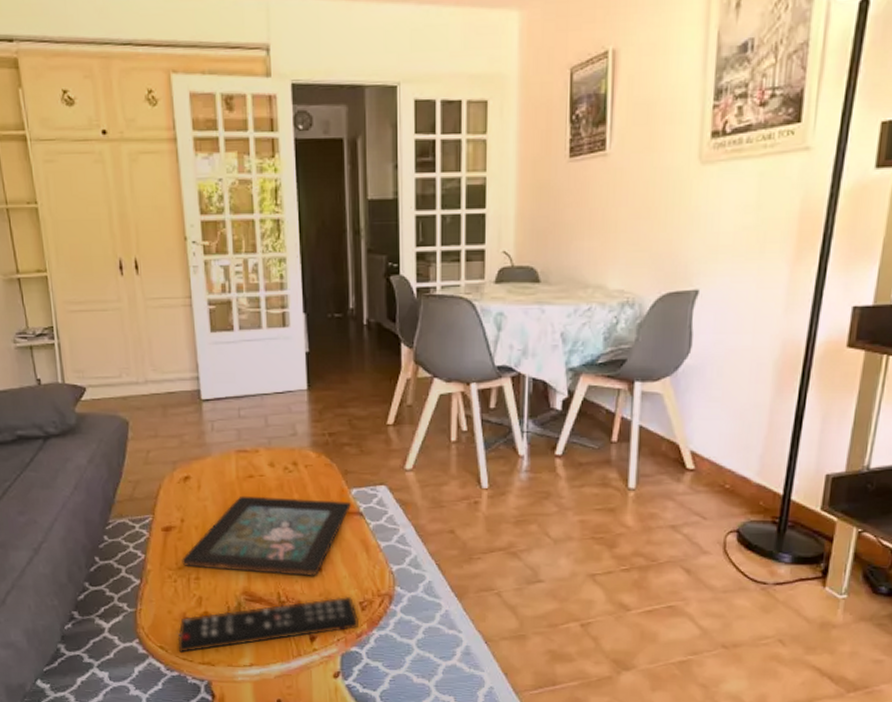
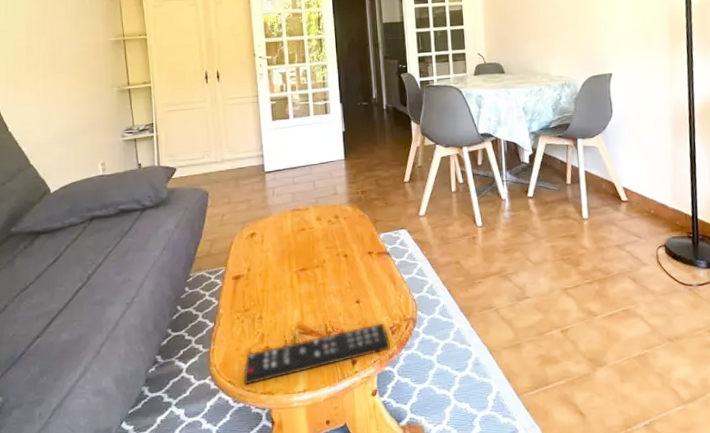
decorative tray: present [182,495,351,576] -> none [248,244,380,309]

